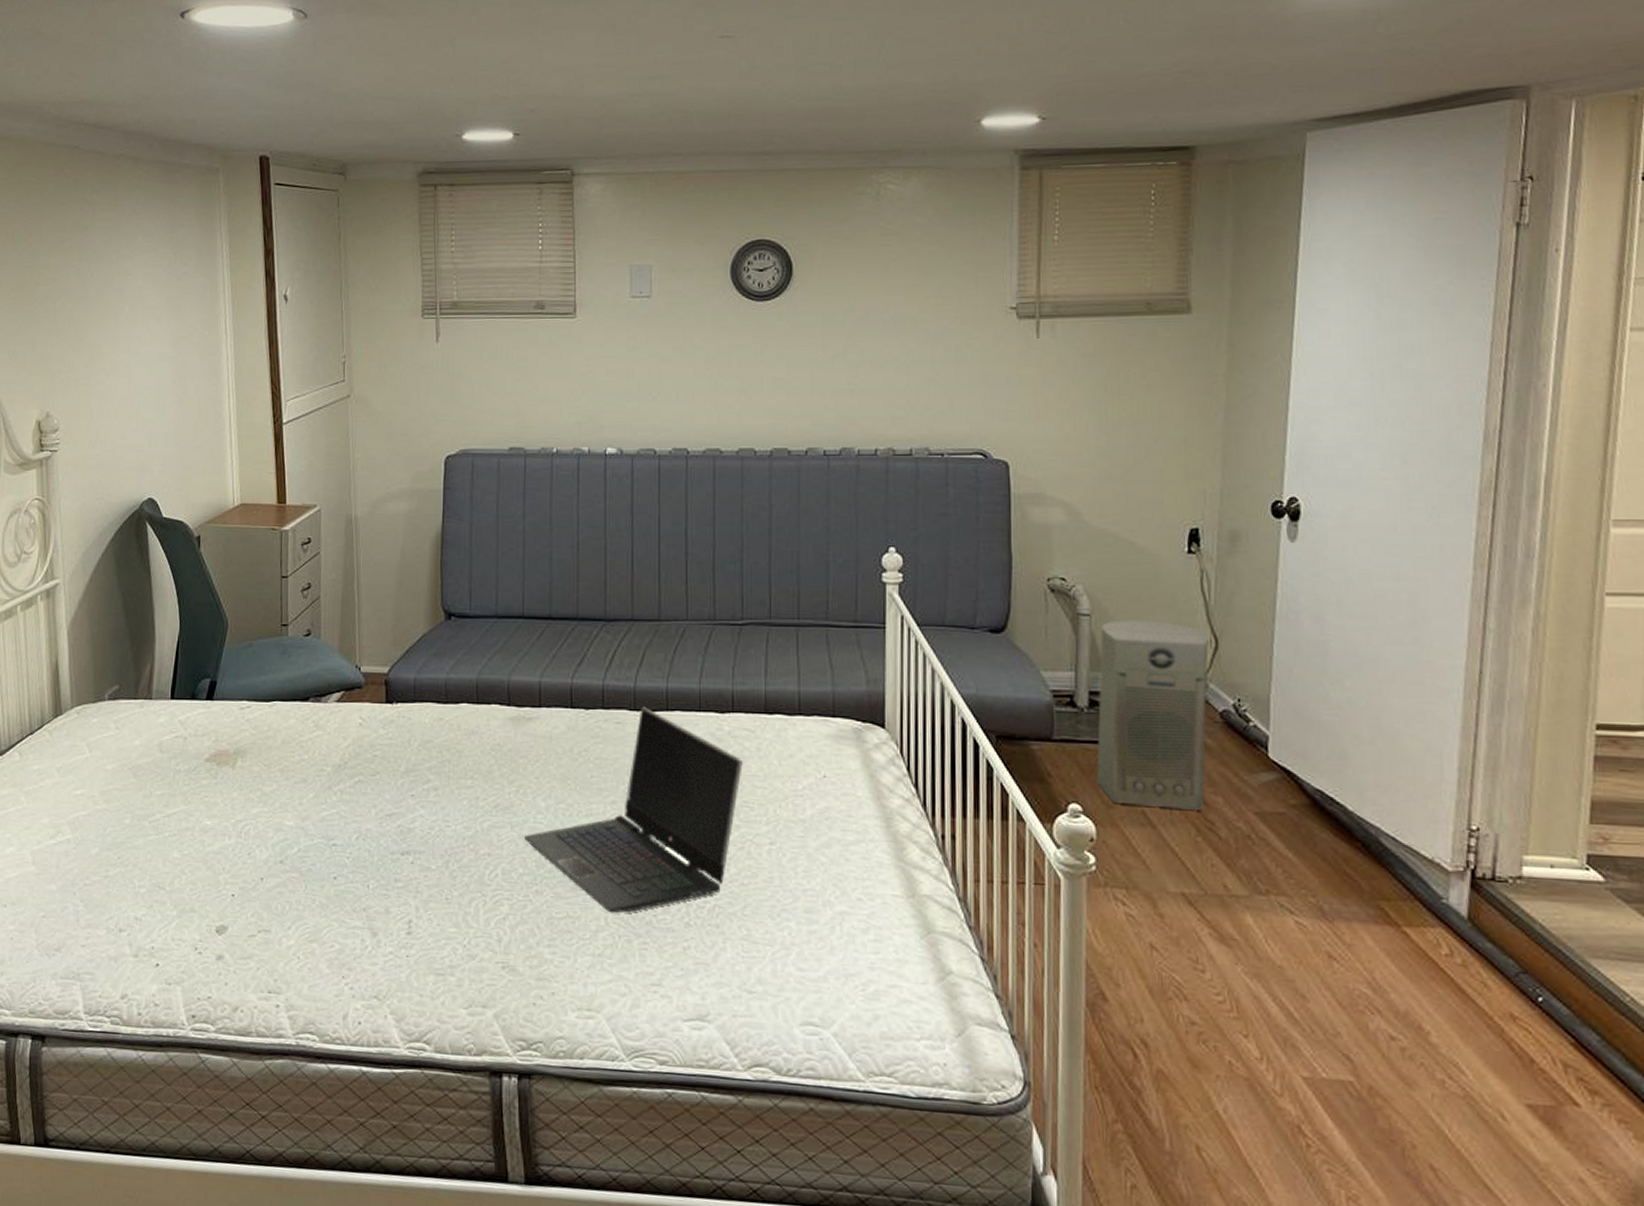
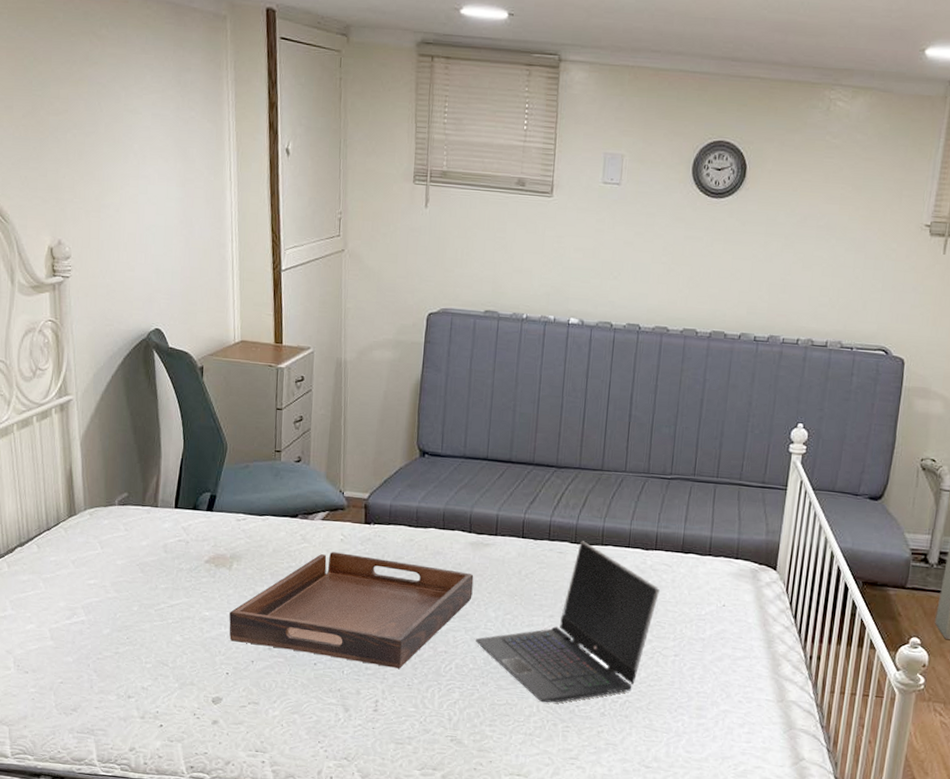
serving tray: none [234,739,517,879] -> present [229,552,474,669]

